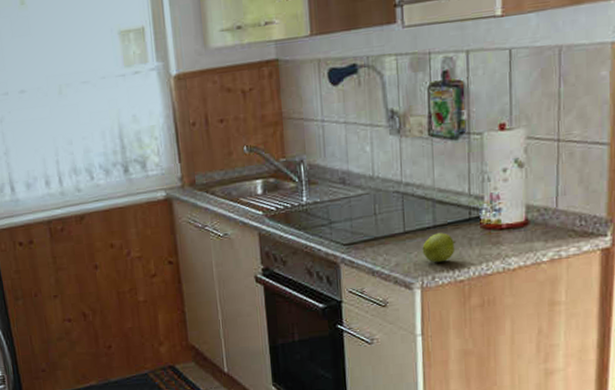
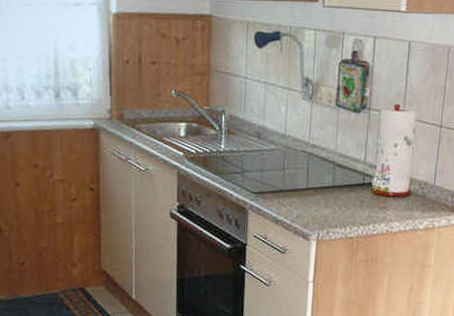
apple: present [422,232,456,263] -> none [321,193,350,219]

